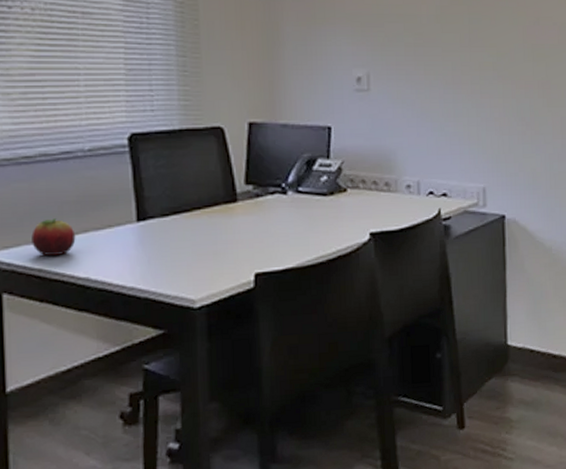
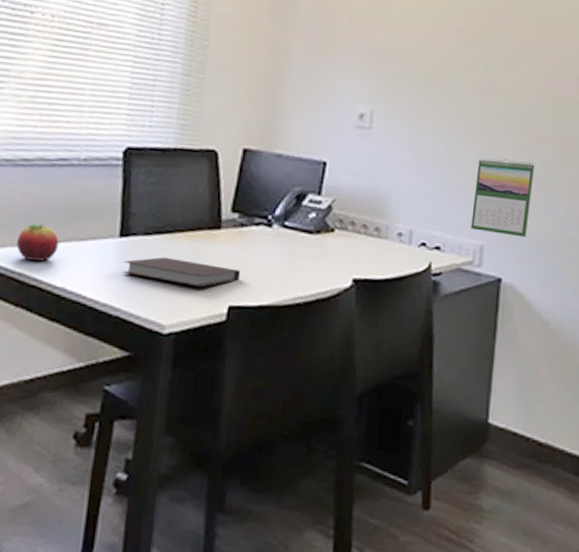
notebook: none [144,235,263,260] -> present [123,257,241,288]
calendar: none [472,106,524,176] -> present [471,158,535,238]

